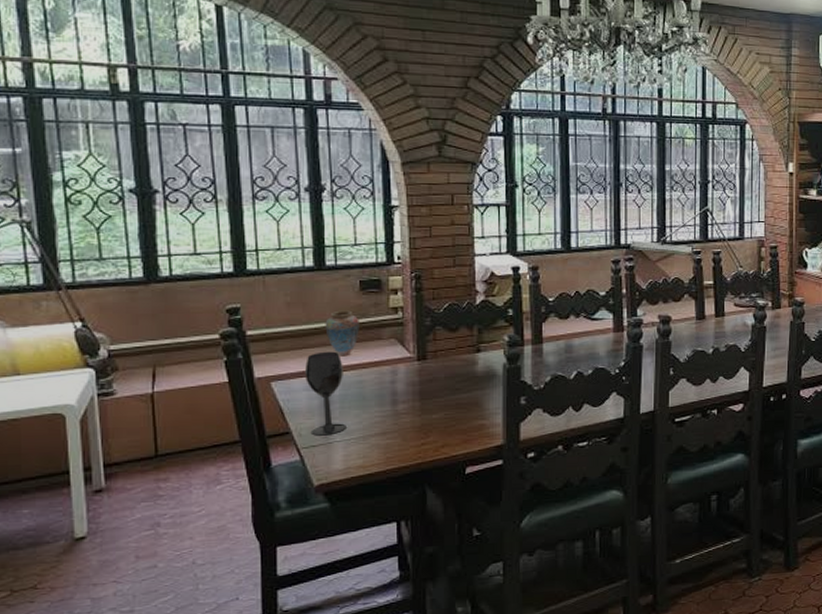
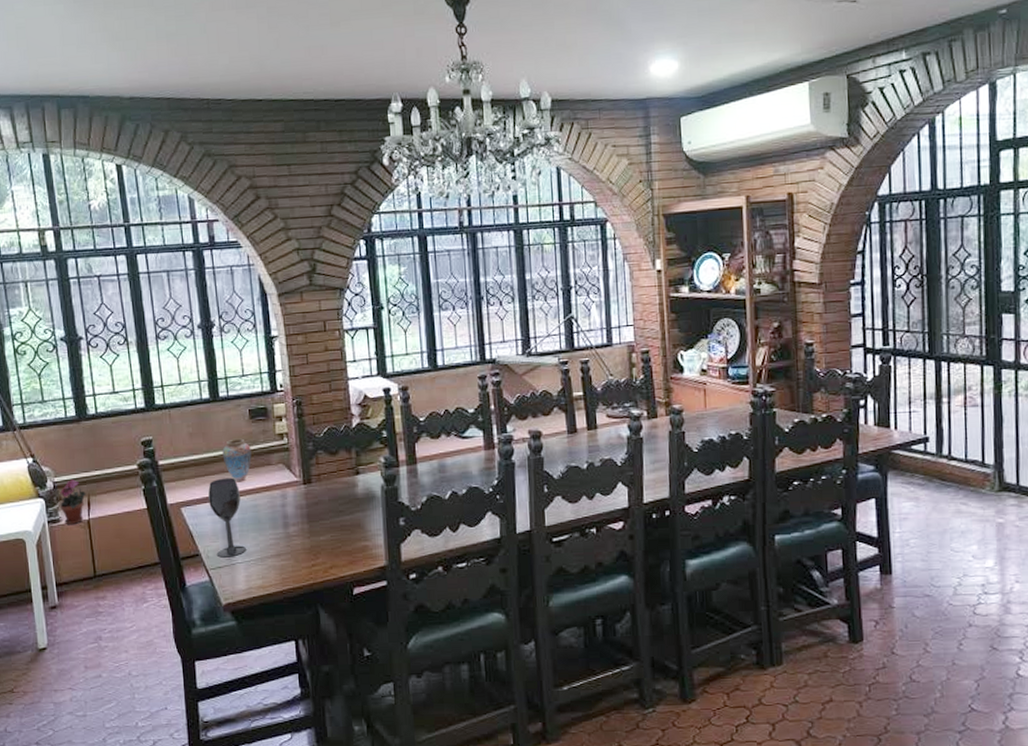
potted plant: none [115,348,151,398] -> present [60,479,86,524]

